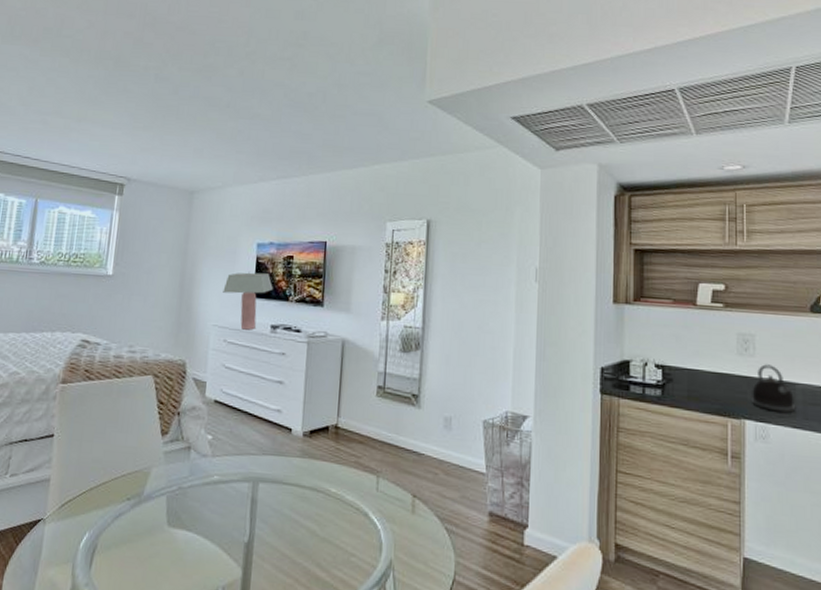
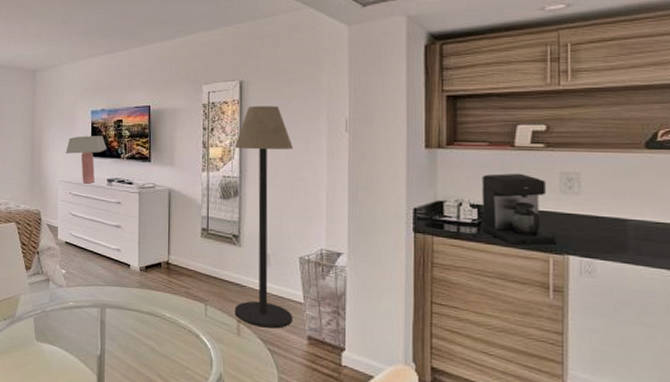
floor lamp: none [410,248,481,504] -> present [234,106,293,329]
coffee maker: none [666,332,734,410] -> present [482,173,556,246]
kettle: present [750,364,796,413] -> none [575,201,627,249]

